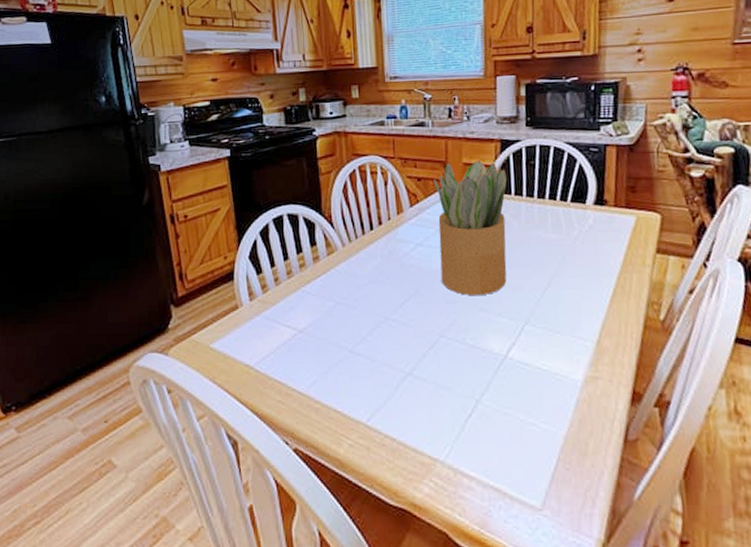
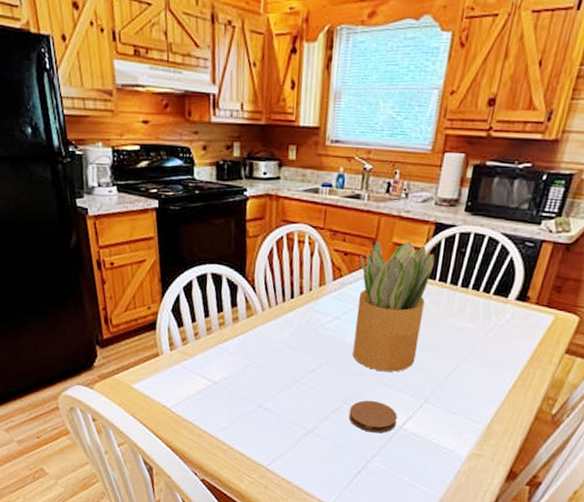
coaster: none [447,329,500,367] -> present [348,400,397,434]

